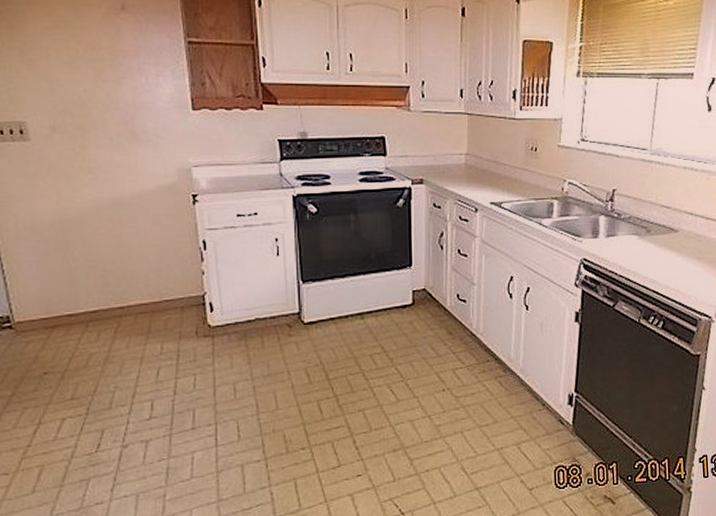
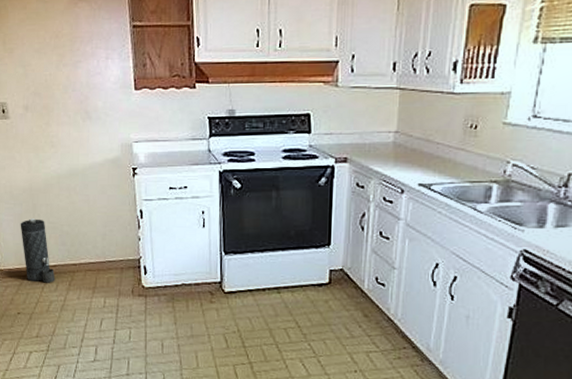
canister: none [46,257,96,333] -> present [20,218,55,283]

